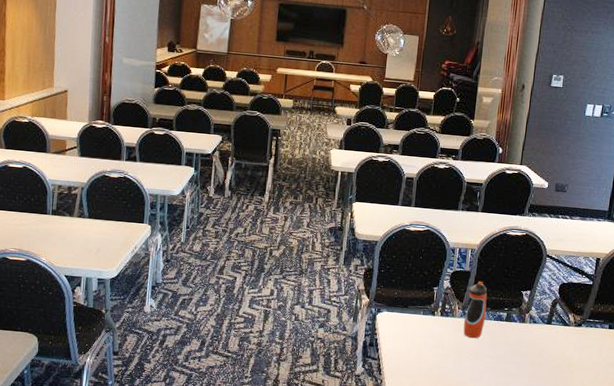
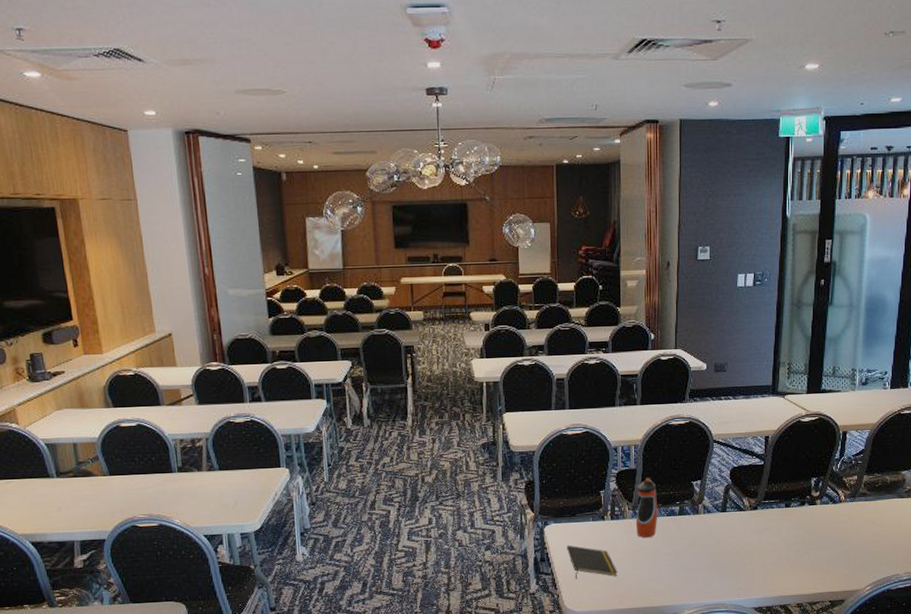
notepad: none [395,334,441,371] -> present [567,545,618,580]

